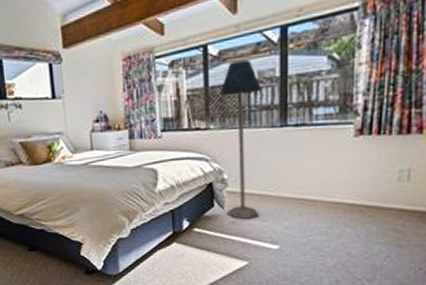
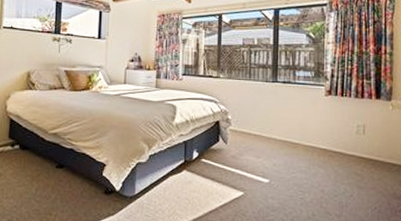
floor lamp: present [219,59,262,219] -> none [229,28,260,155]

